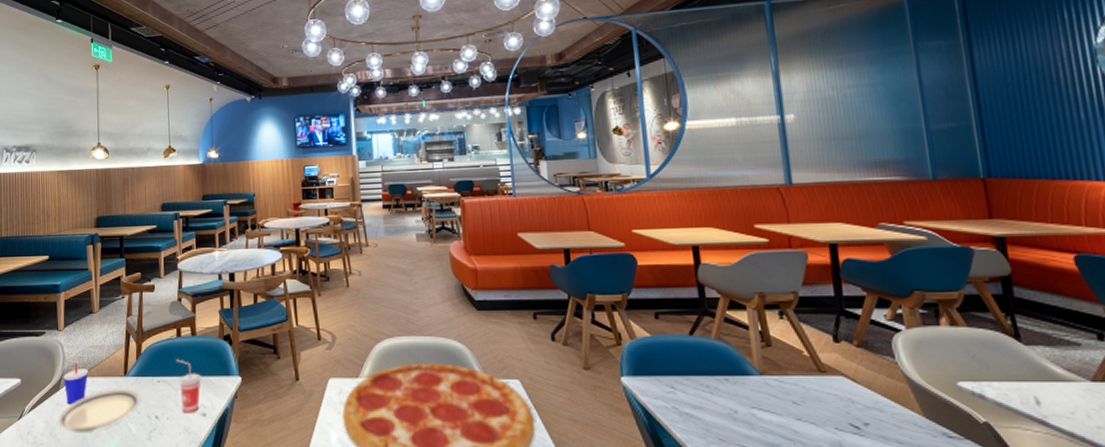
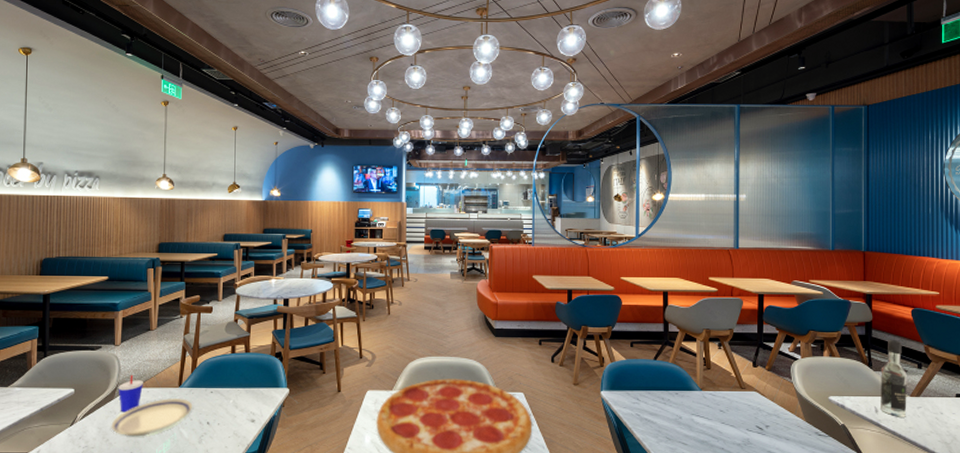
beverage cup: present [176,359,201,413] -> none [230,373,252,420]
bottle: none [1035,299,1089,412] -> present [879,339,907,417]

